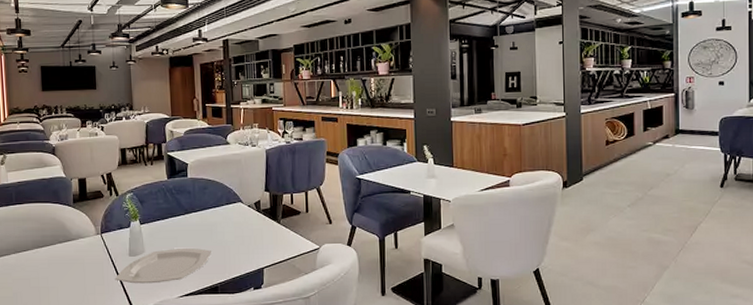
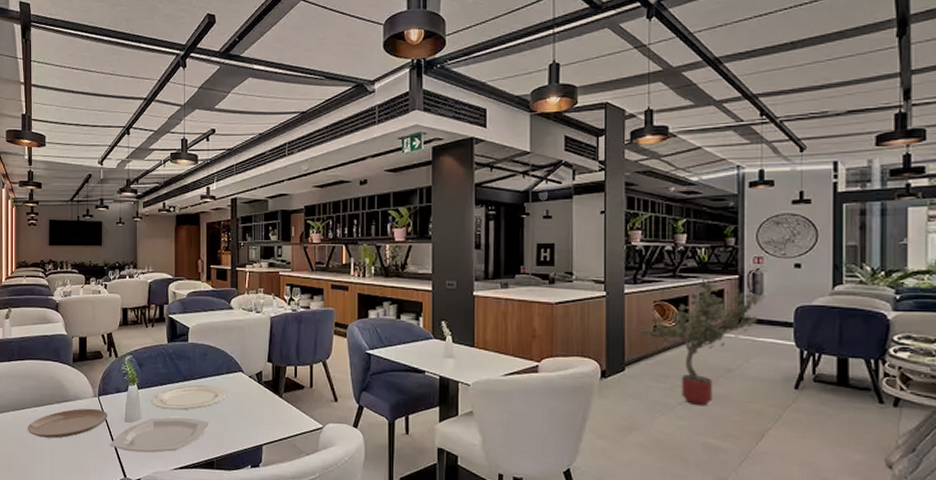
plate: none [30,245,112,277] -> present [27,408,108,439]
plate: none [153,216,228,242] -> present [151,384,227,410]
potted tree: none [594,94,691,207] -> present [639,275,759,406]

